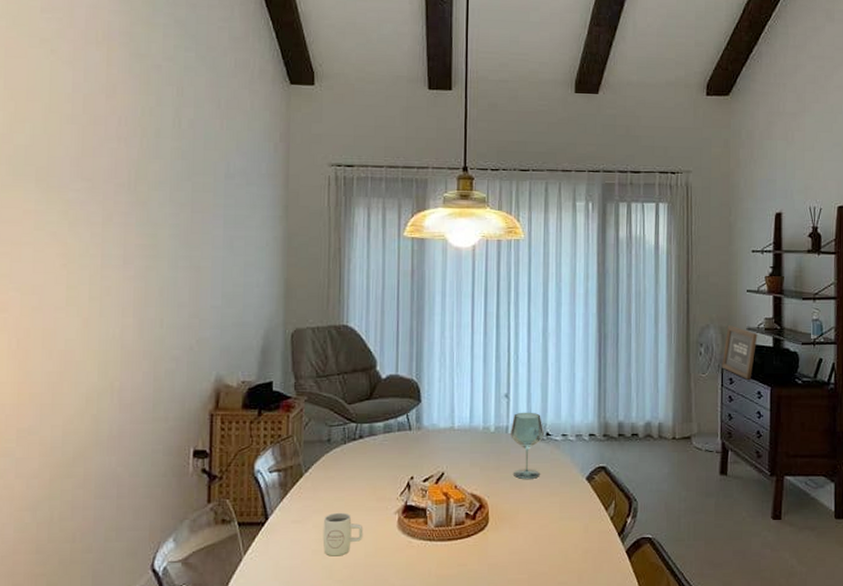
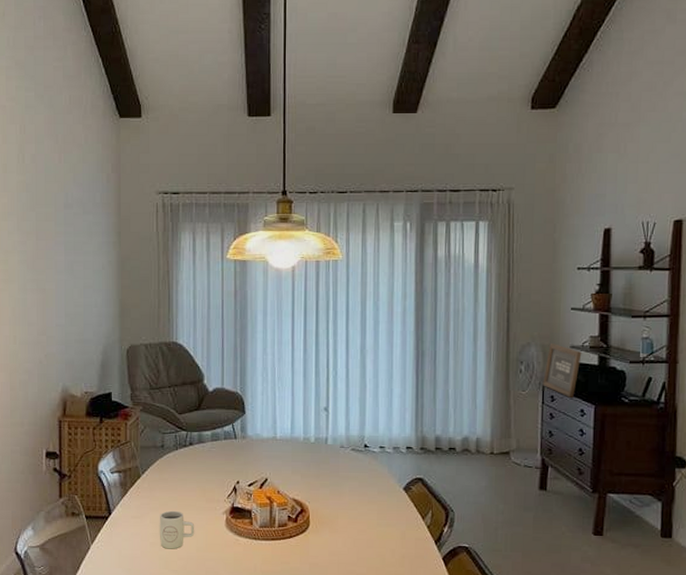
wine glass: present [511,412,545,479] -> none [330,424,363,487]

